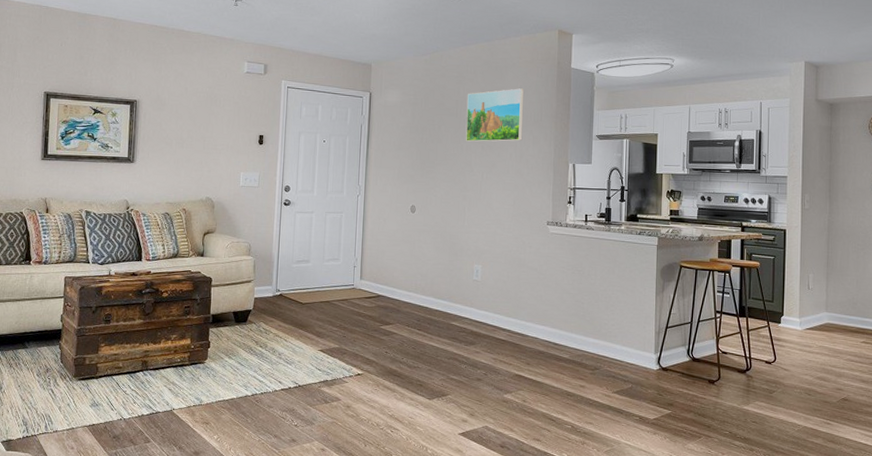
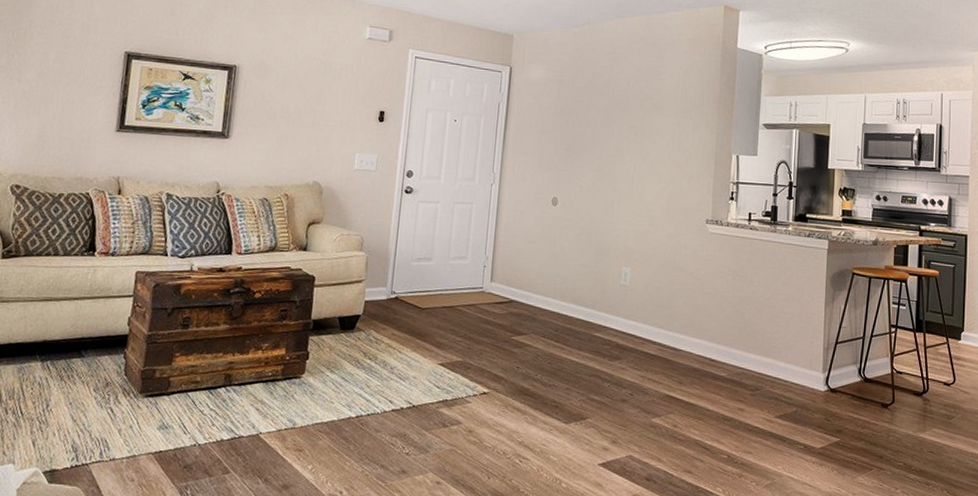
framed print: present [466,88,524,142] -> none [617,68,684,128]

